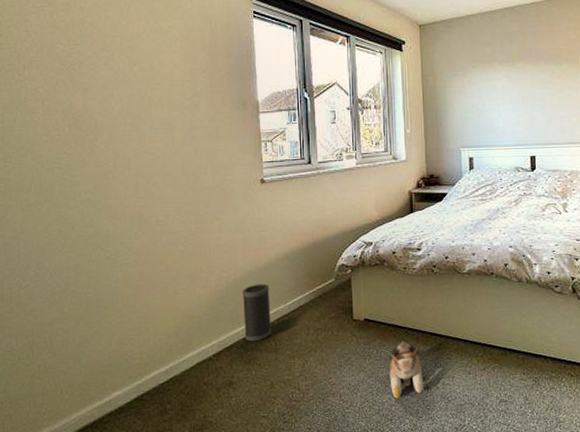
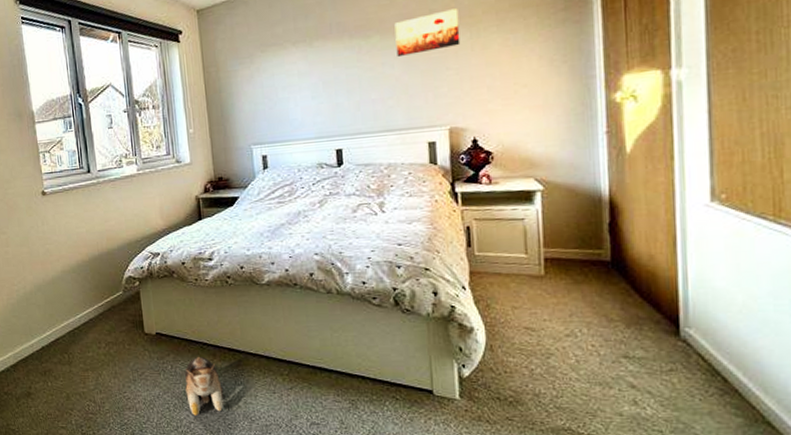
speaker: present [242,283,272,342] -> none [32,297,65,354]

